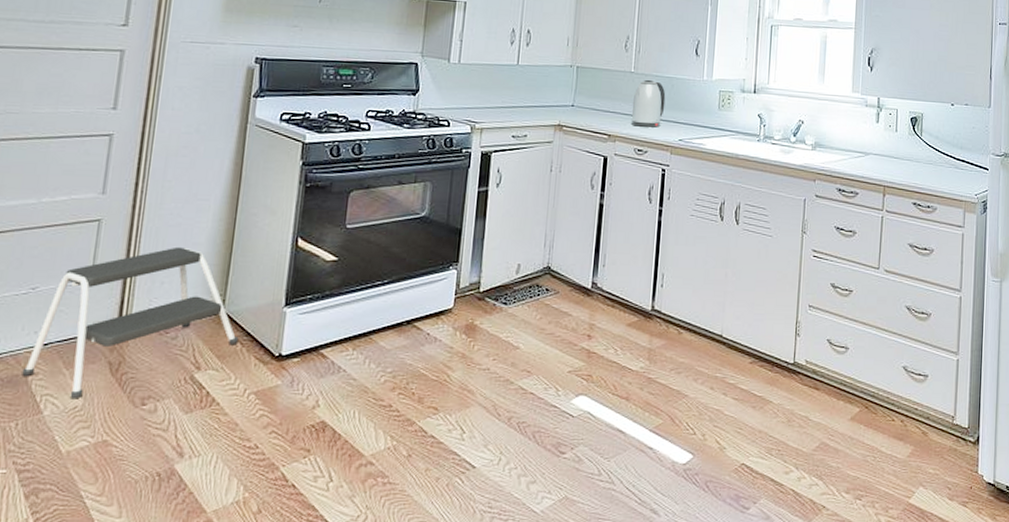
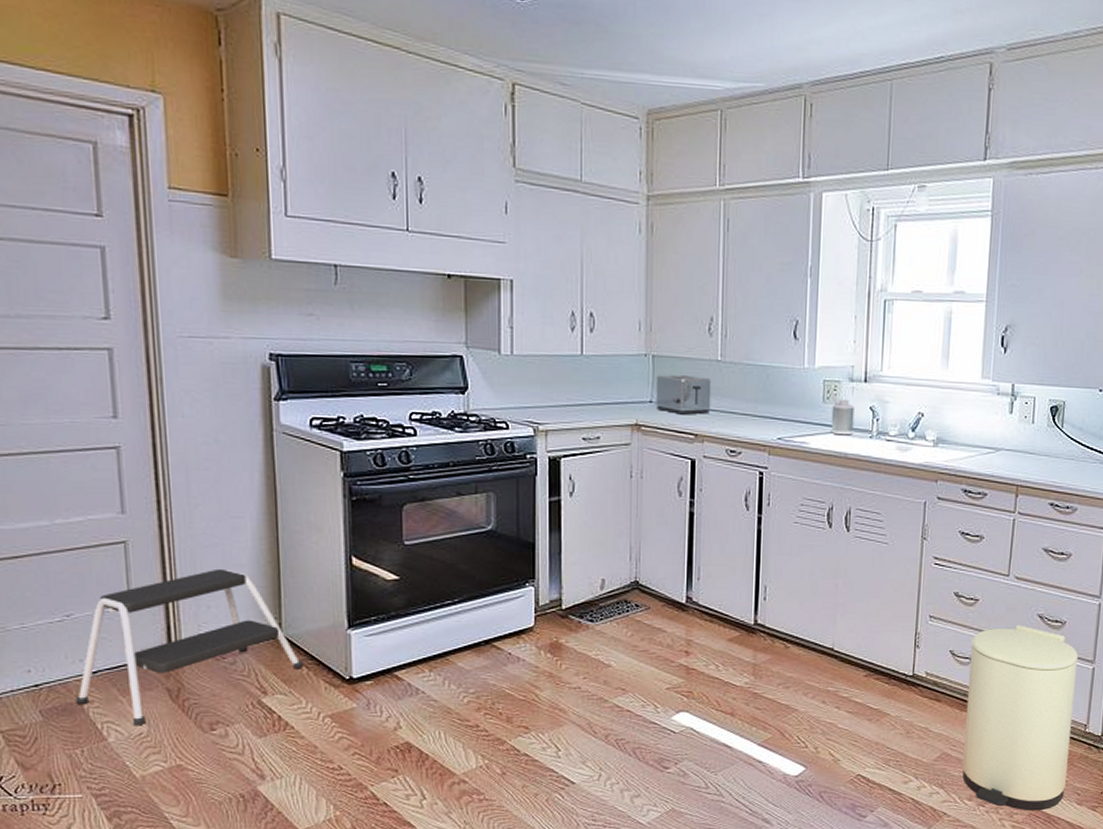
toaster: none [576,83,625,118] -> present [655,374,712,415]
kettle: present [631,80,666,128] -> none [720,370,760,425]
soap dispenser: none [724,98,745,139] -> present [829,389,855,436]
pedal bin: none [839,315,944,505] -> present [962,624,1079,810]

